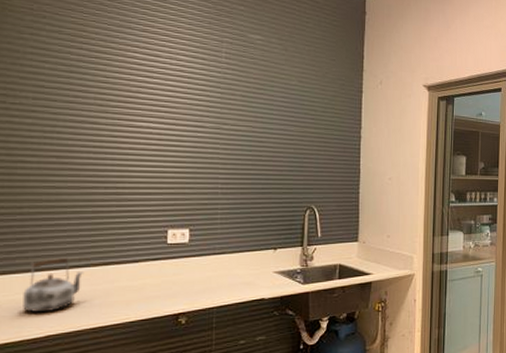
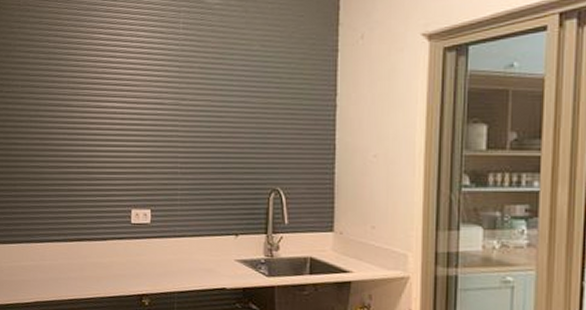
kettle: present [23,257,84,313] -> none [18,231,63,281]

